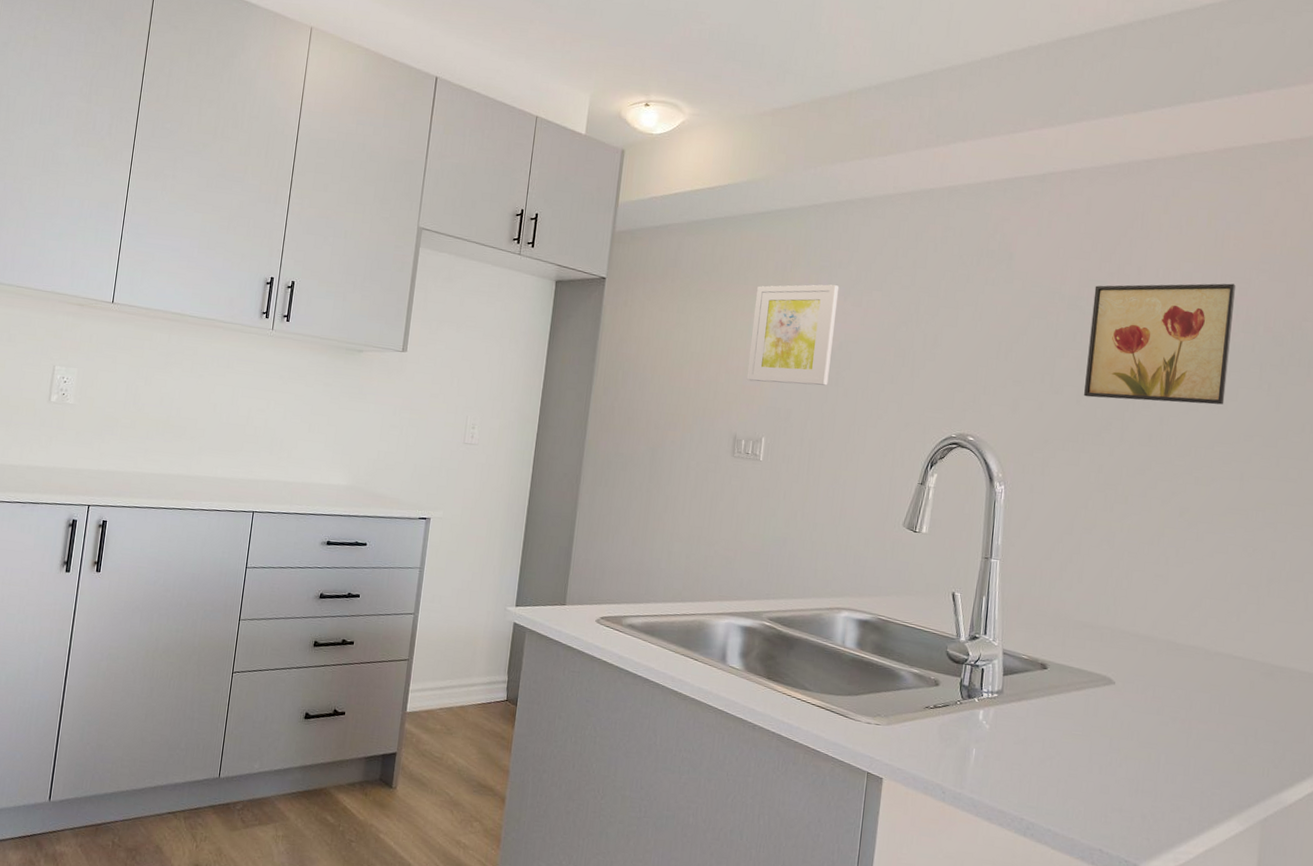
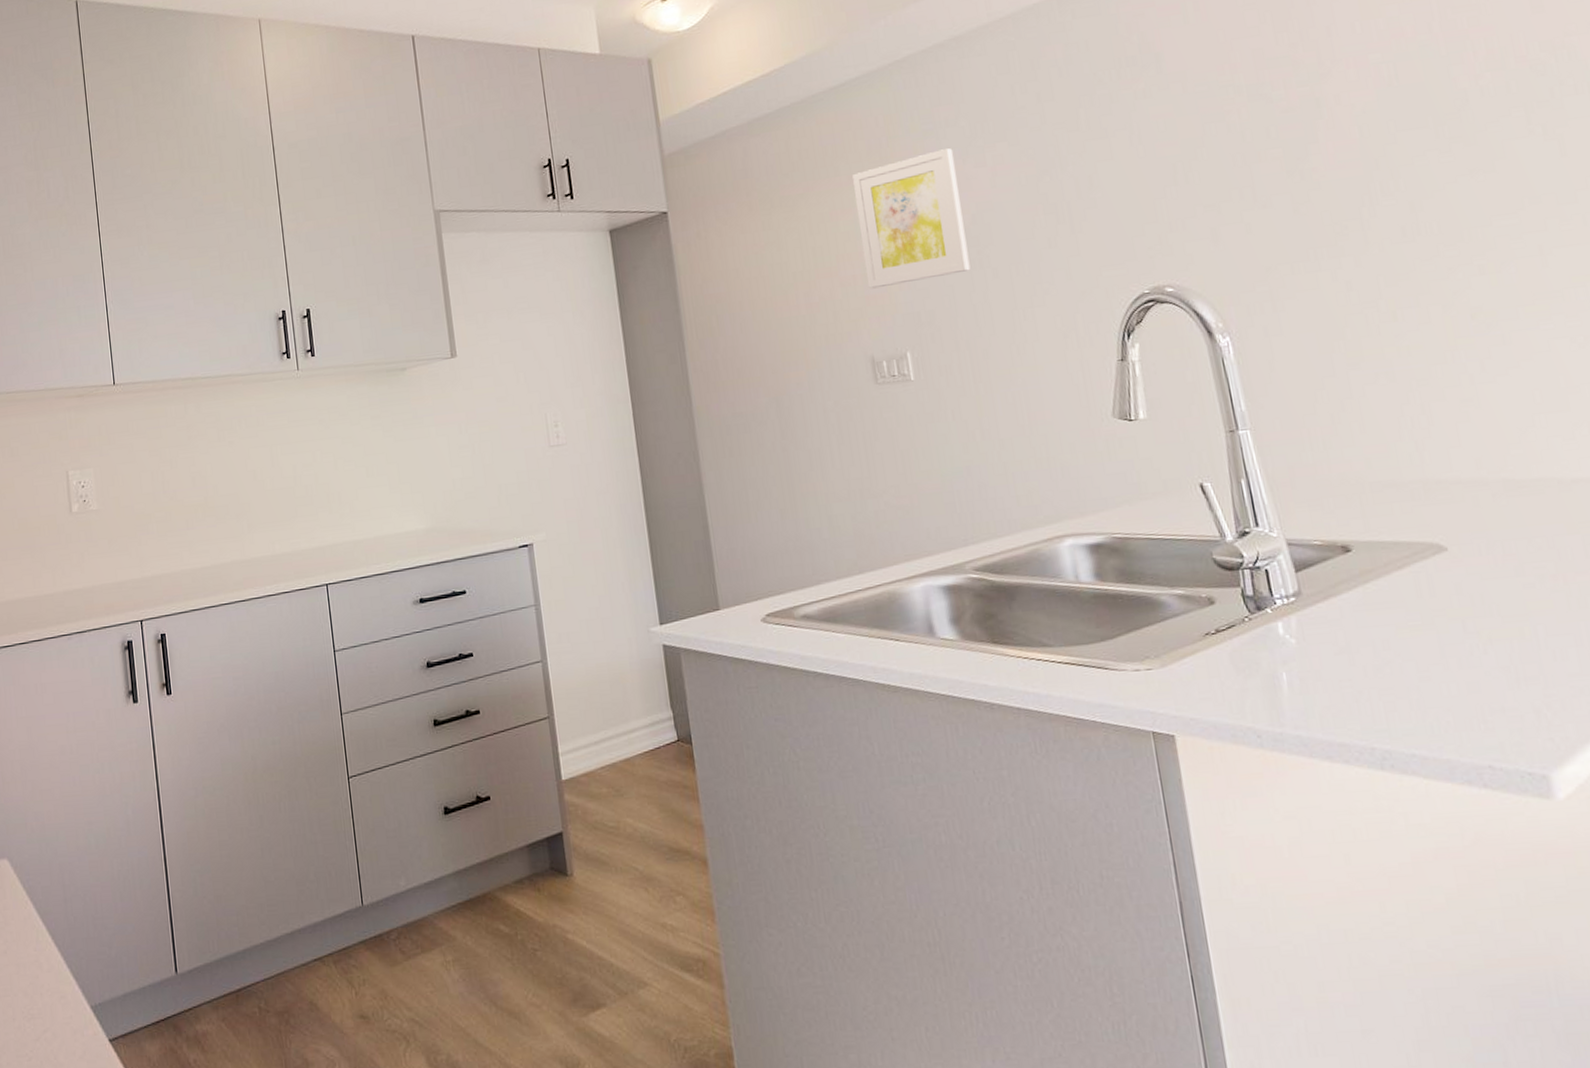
wall art: present [1084,283,1236,405] -> none [1276,15,1490,202]

